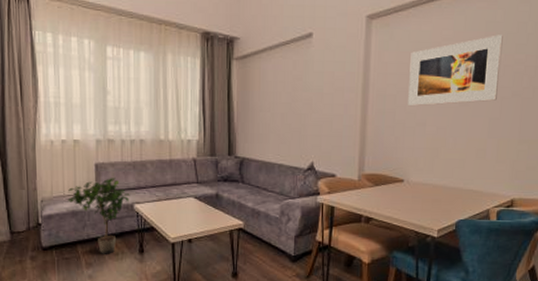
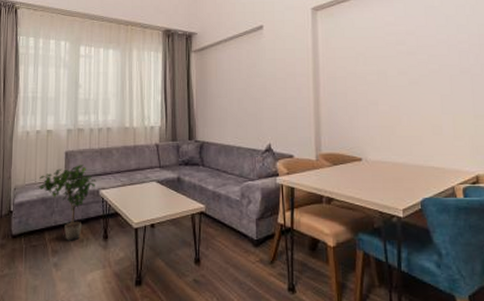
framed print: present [408,35,503,106] -> none [356,18,446,86]

